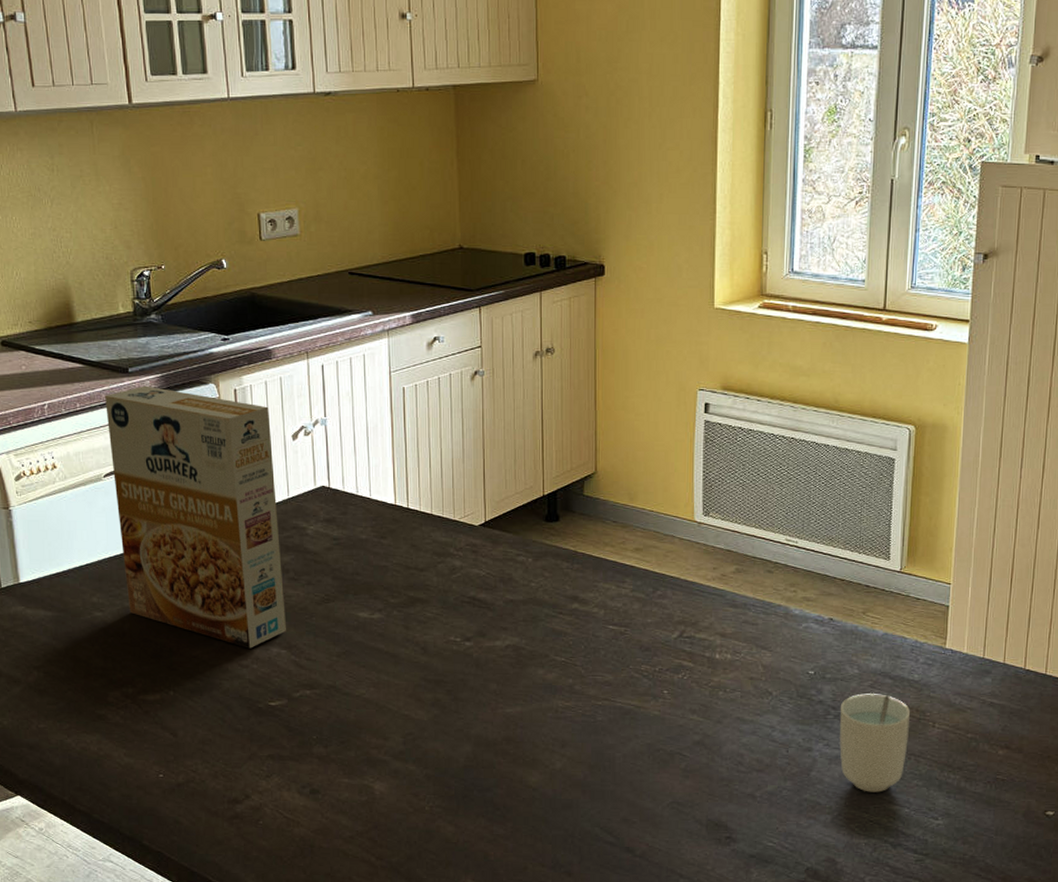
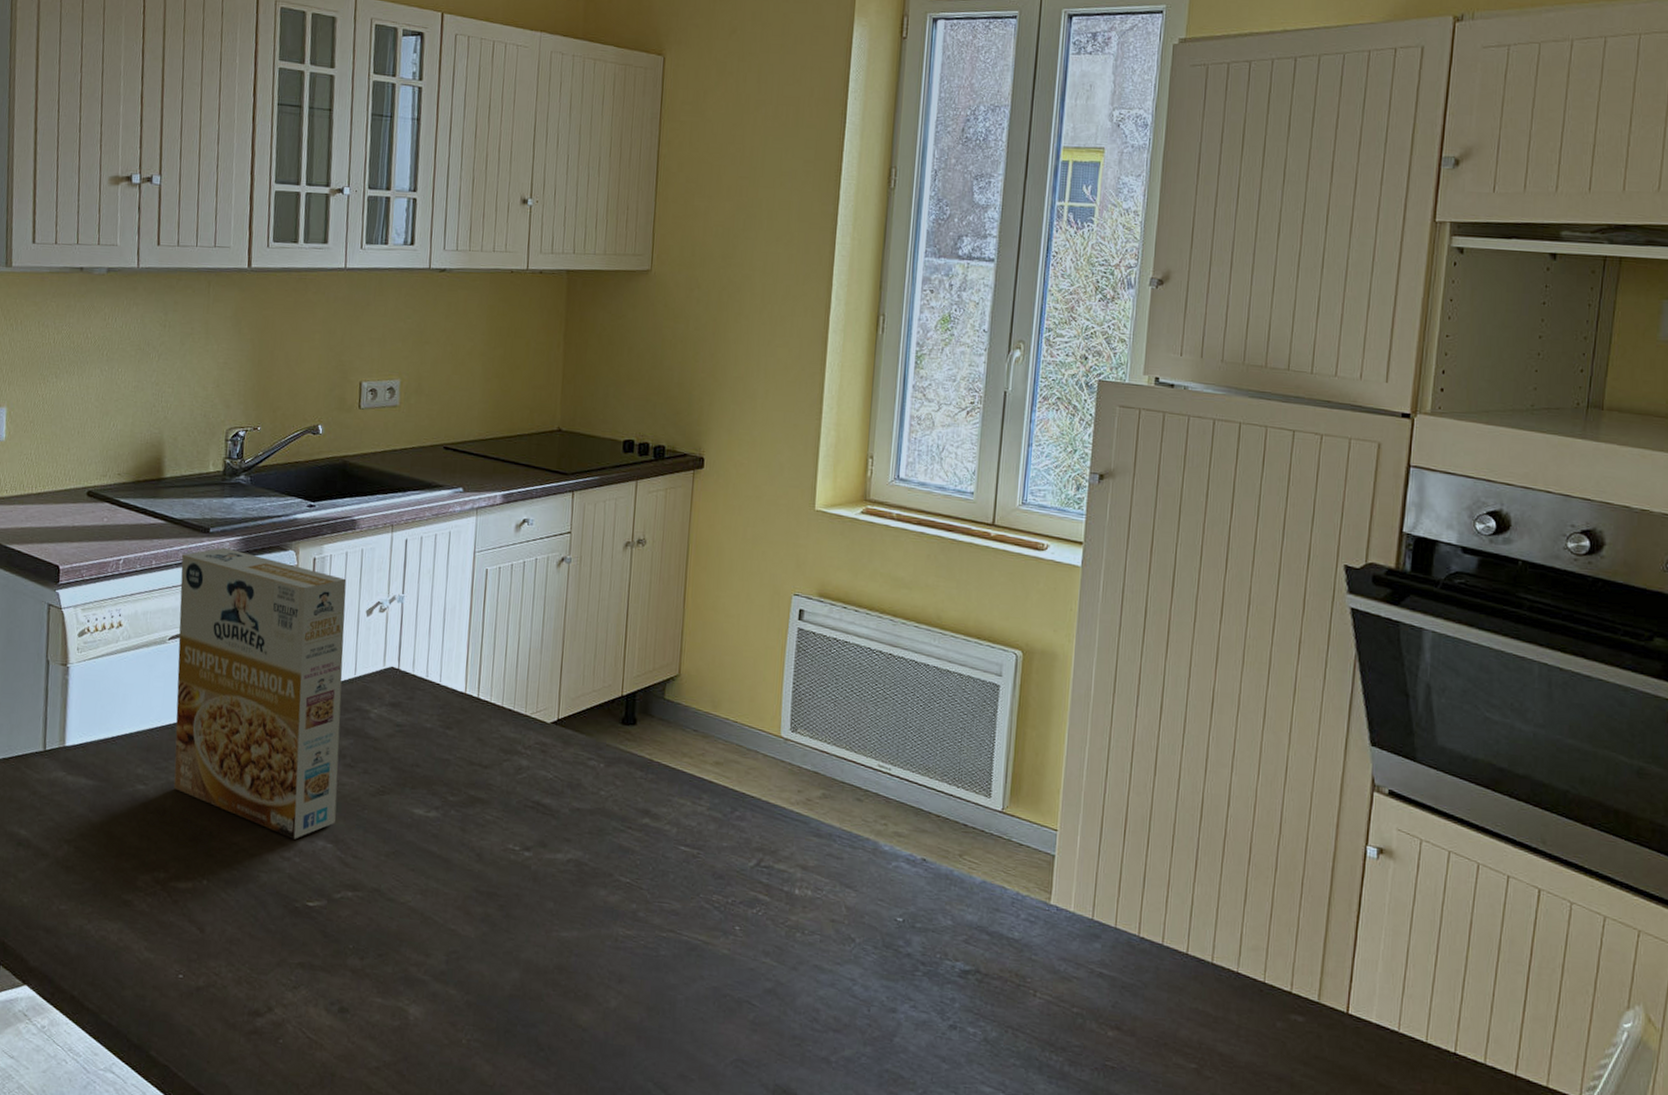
cup: present [839,693,910,793] -> none [927,949,1008,1070]

